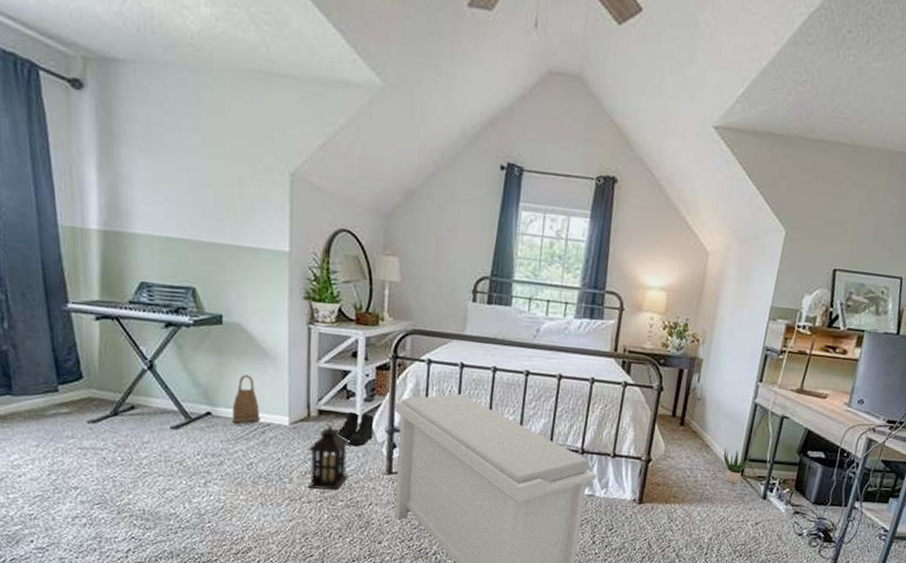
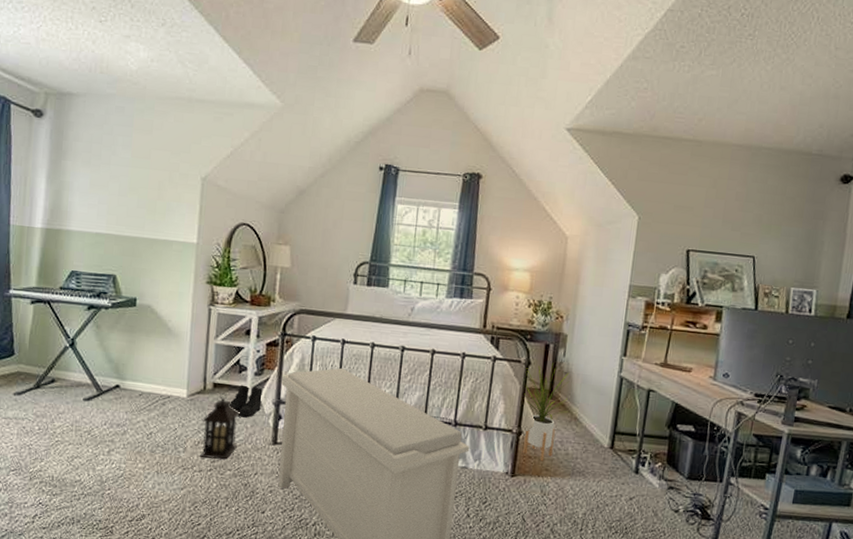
basket: present [231,374,260,425] -> none [136,351,162,397]
house plant: none [651,388,703,489] -> present [523,362,570,462]
potted plant: present [723,447,750,484] -> none [592,420,619,458]

